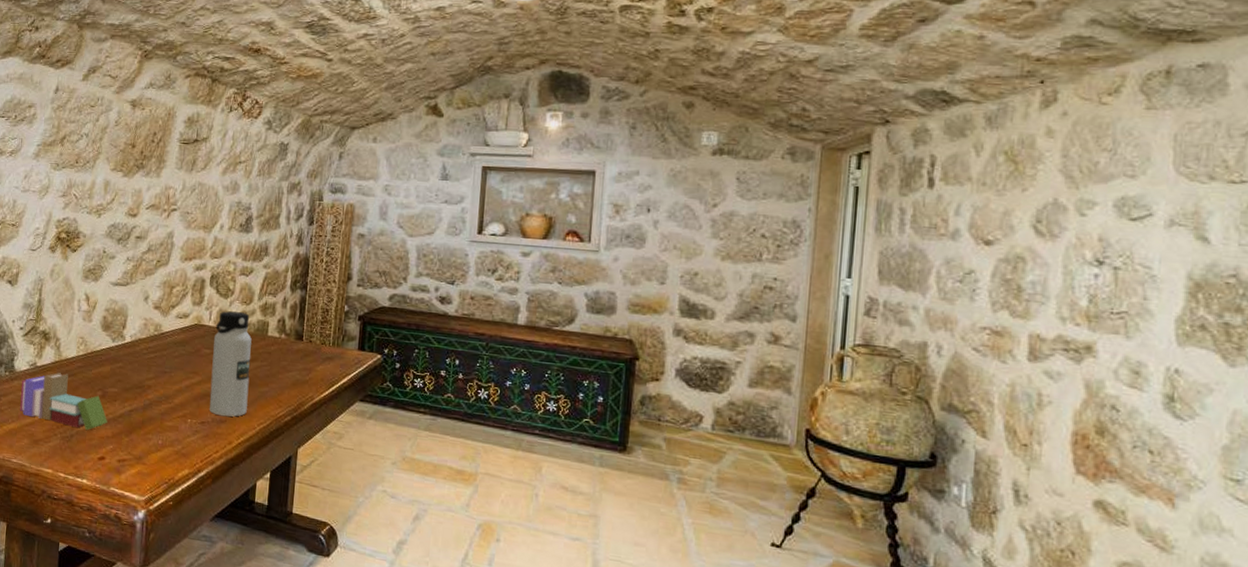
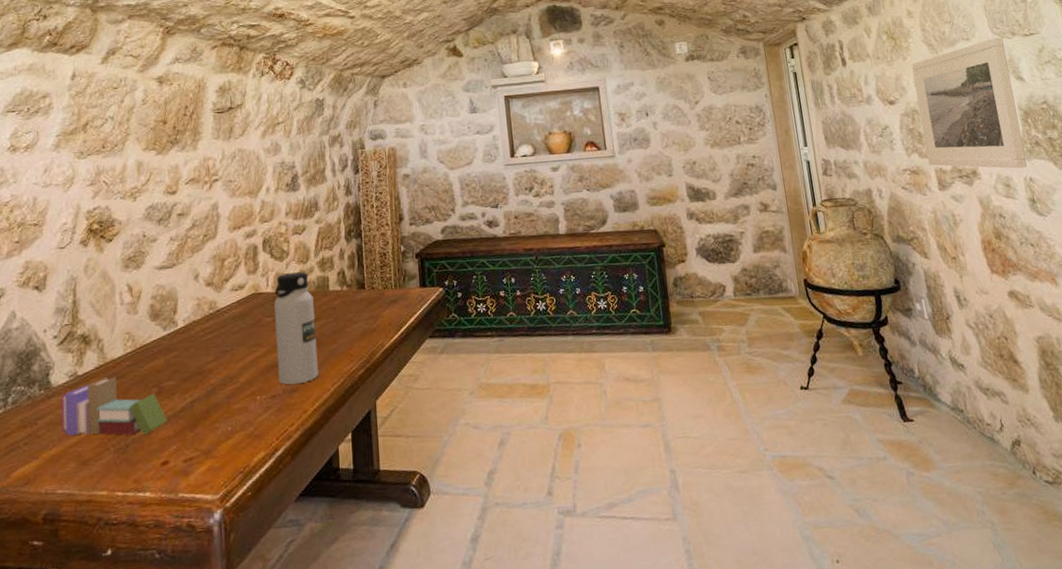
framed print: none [1021,179,1191,355] -> present [911,37,1027,169]

